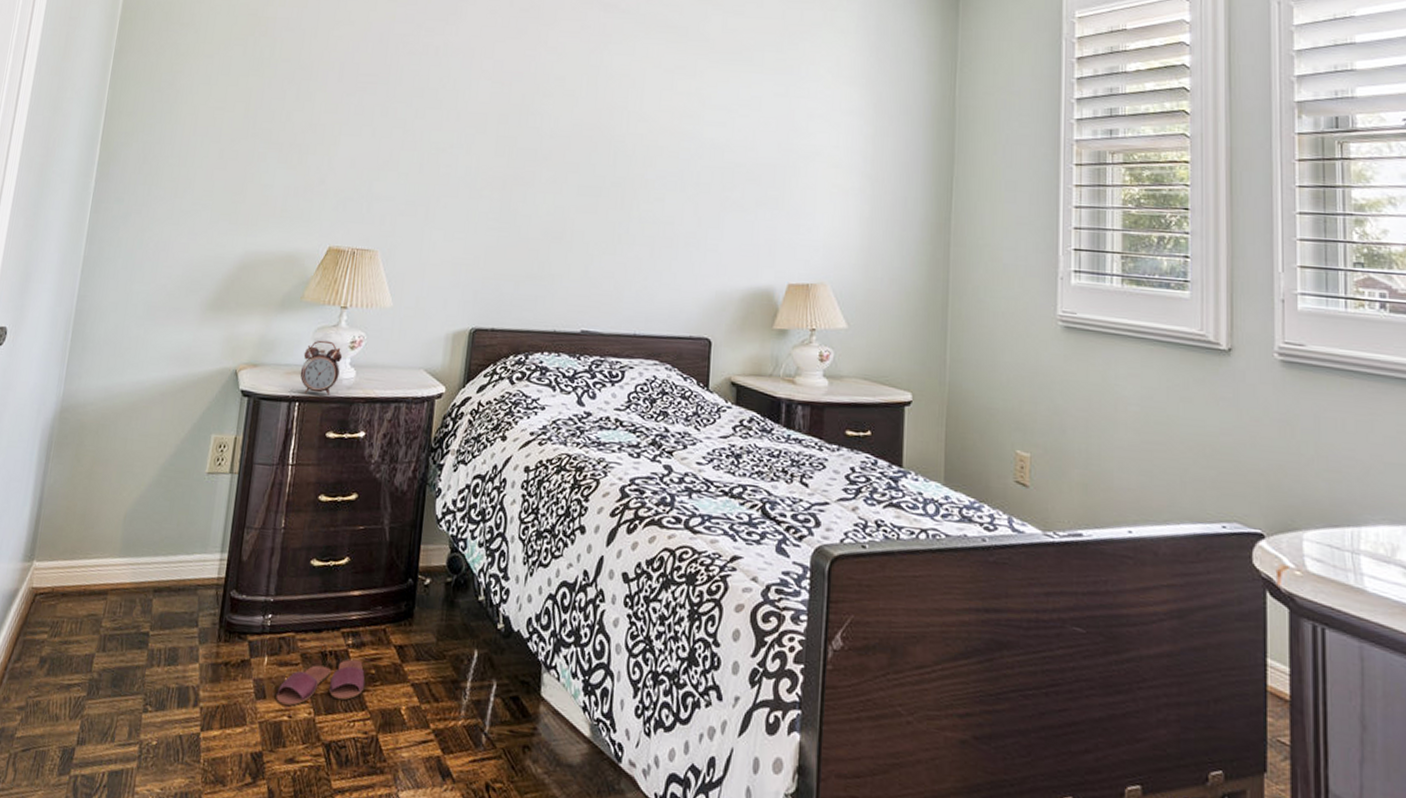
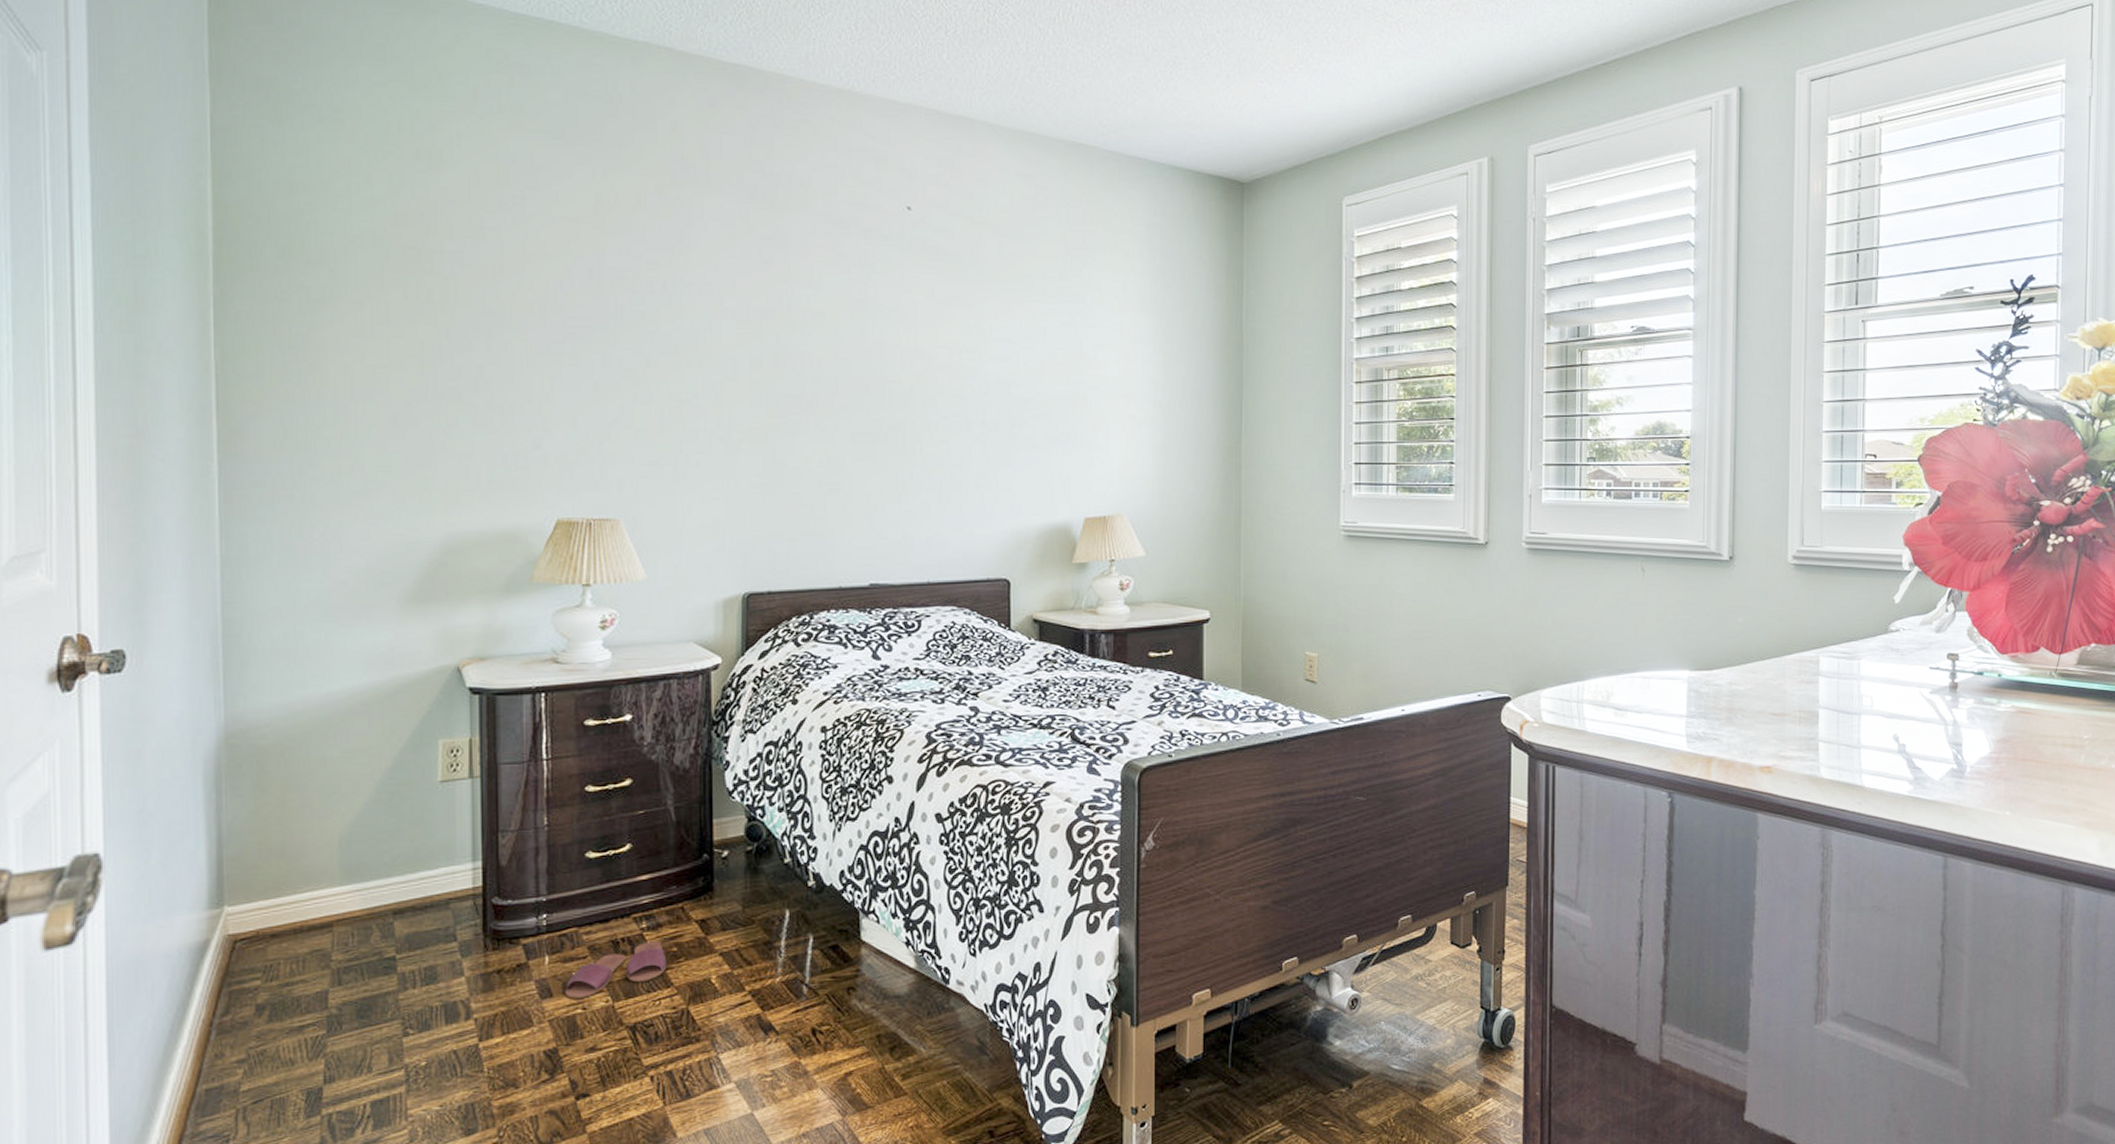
alarm clock: present [300,340,343,395] -> none [541,623,593,683]

